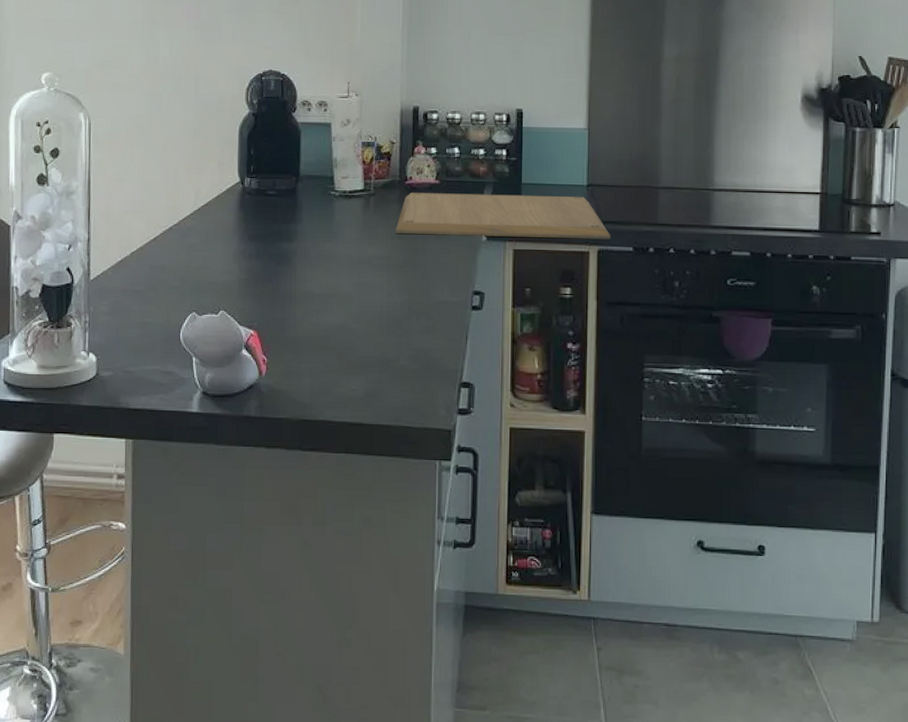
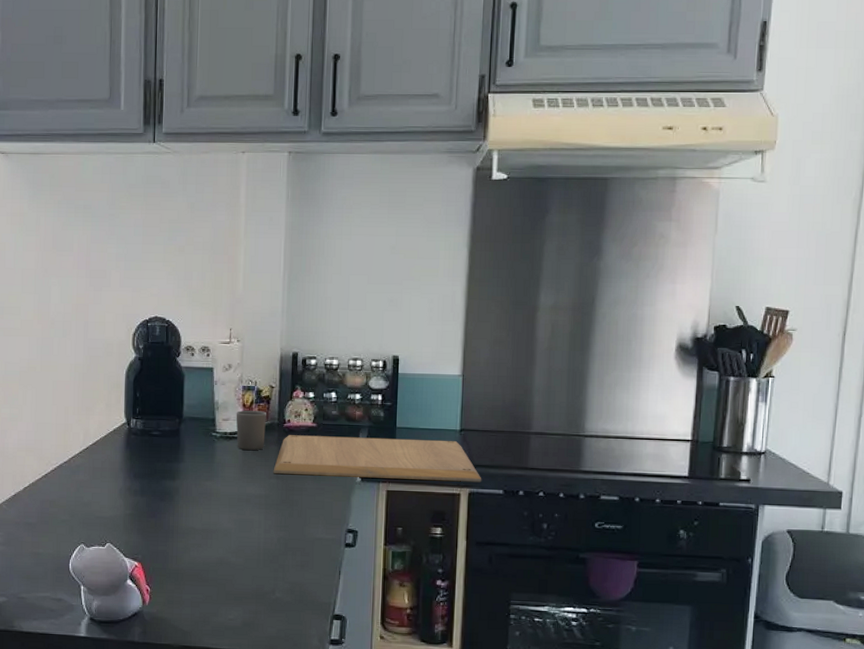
mug: none [355,167,387,210] -> present [236,410,266,451]

